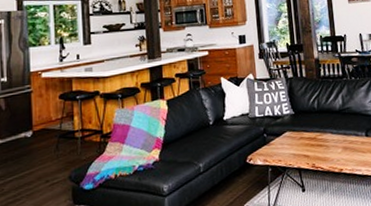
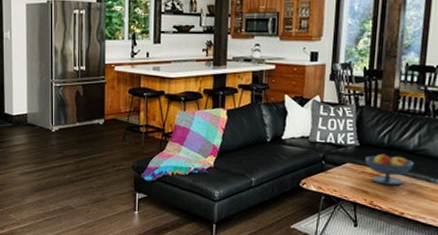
fruit bowl: none [301,117,343,146] -> present [365,153,414,186]

